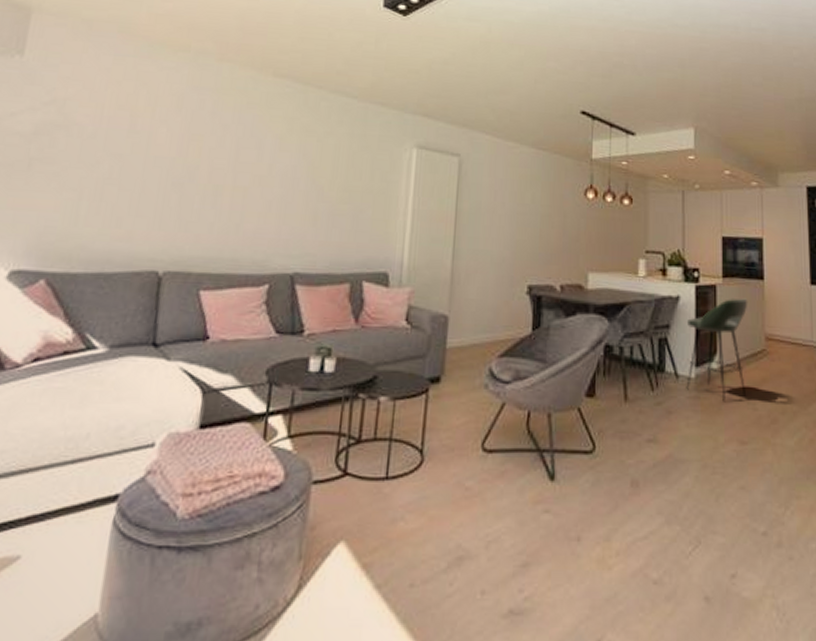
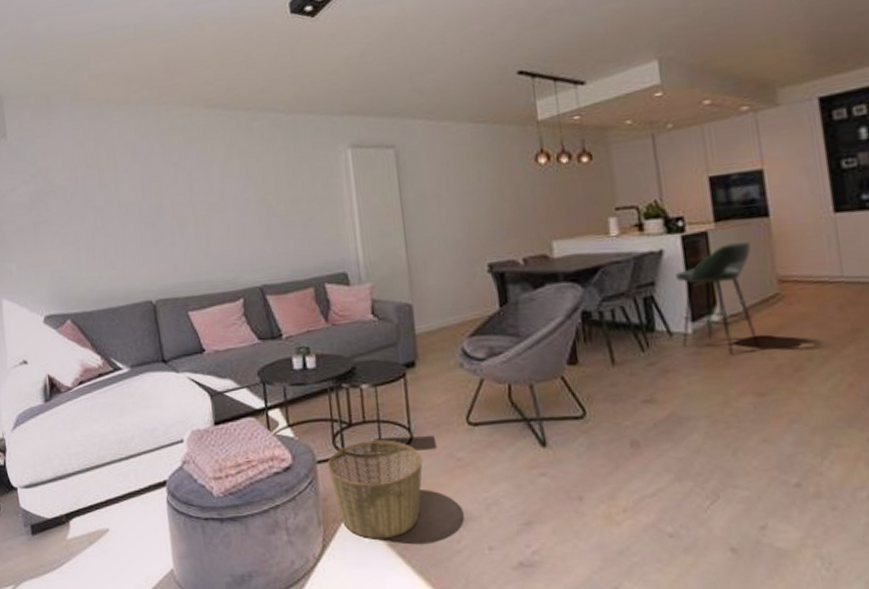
basket: none [323,461,430,579] -> present [327,440,423,539]

